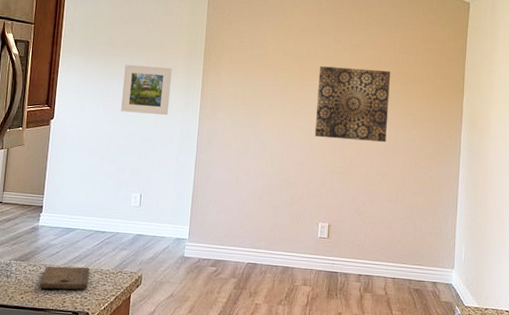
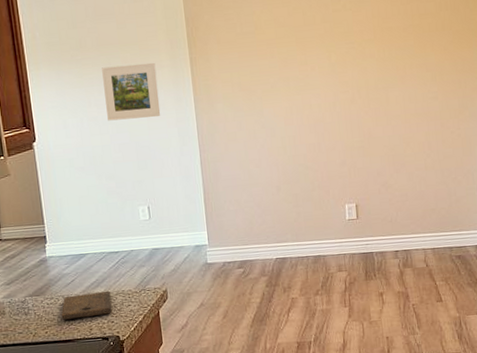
wall art: present [314,66,391,143] -> none [319,25,406,113]

